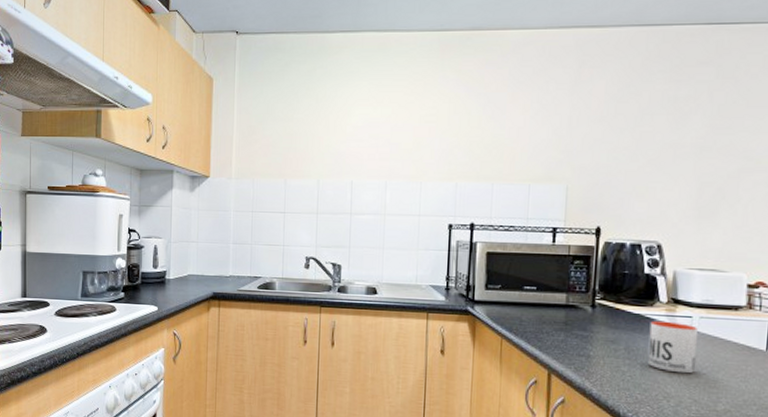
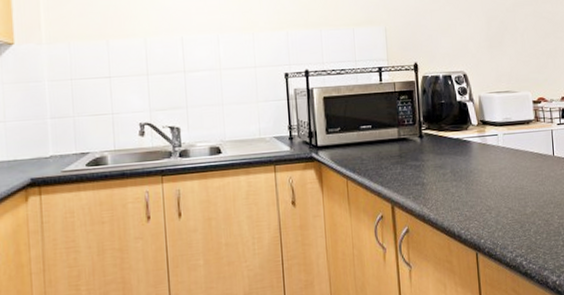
mug: present [647,320,699,374] -> none [467,141,507,187]

